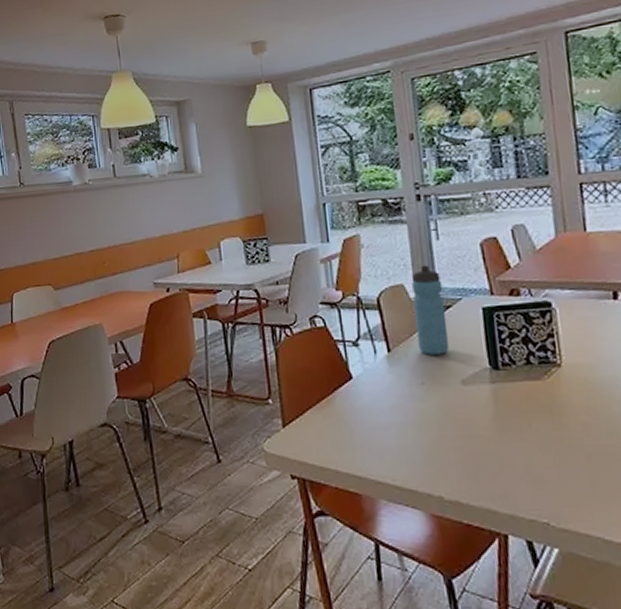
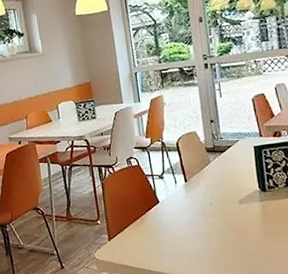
water bottle: present [411,264,450,355] -> none [201,116,230,183]

